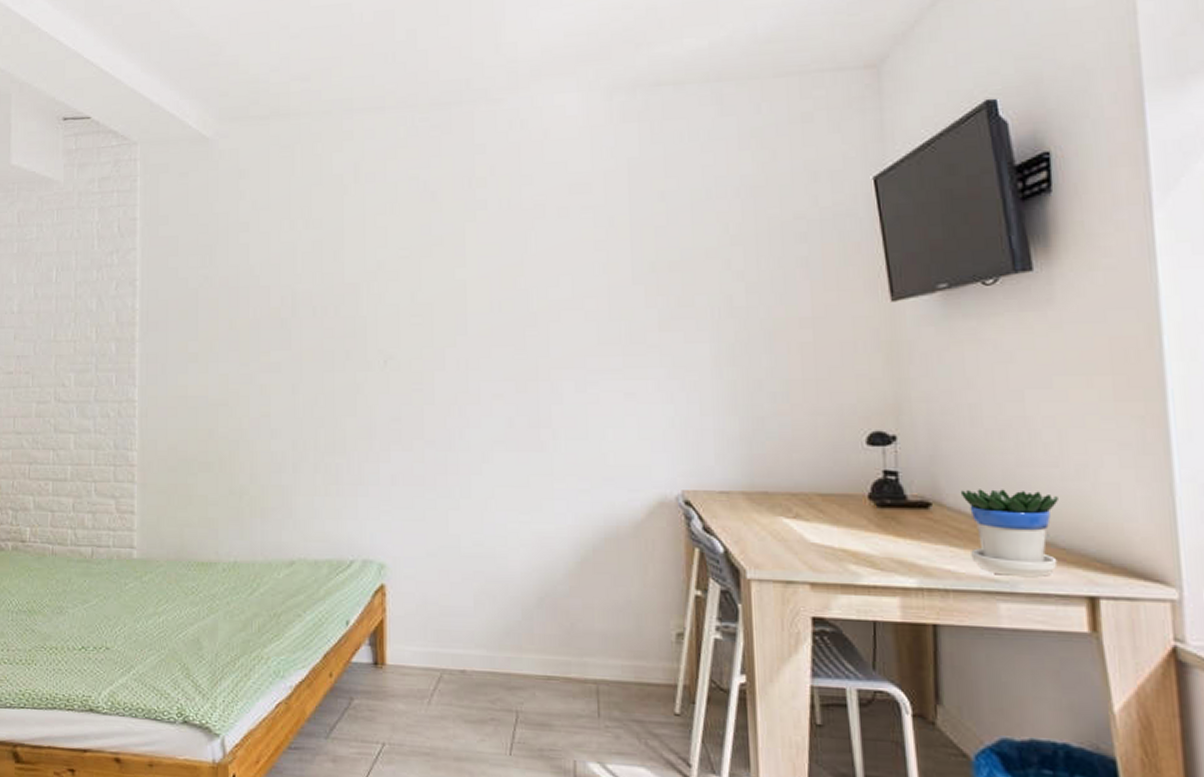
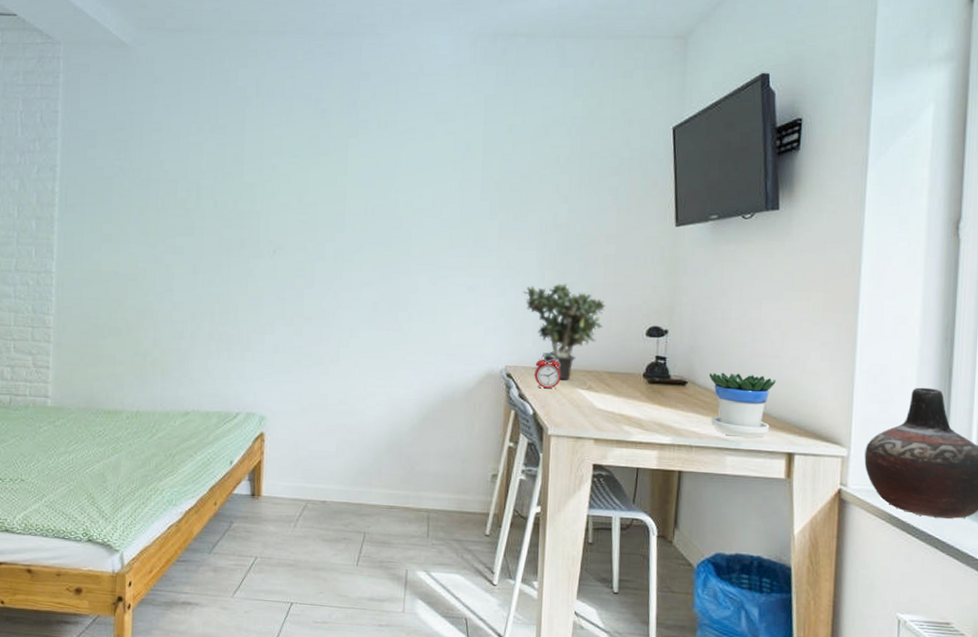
potted plant: none [696,382,807,507] -> present [522,283,605,380]
alarm clock: none [721,473,757,519] -> present [534,354,561,389]

